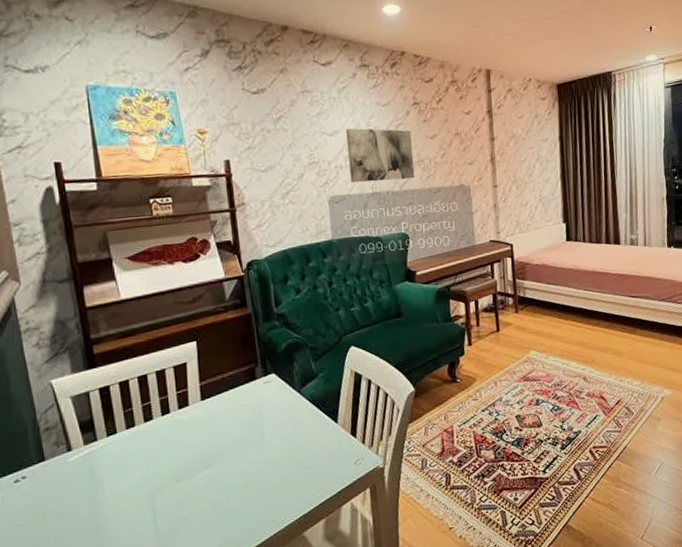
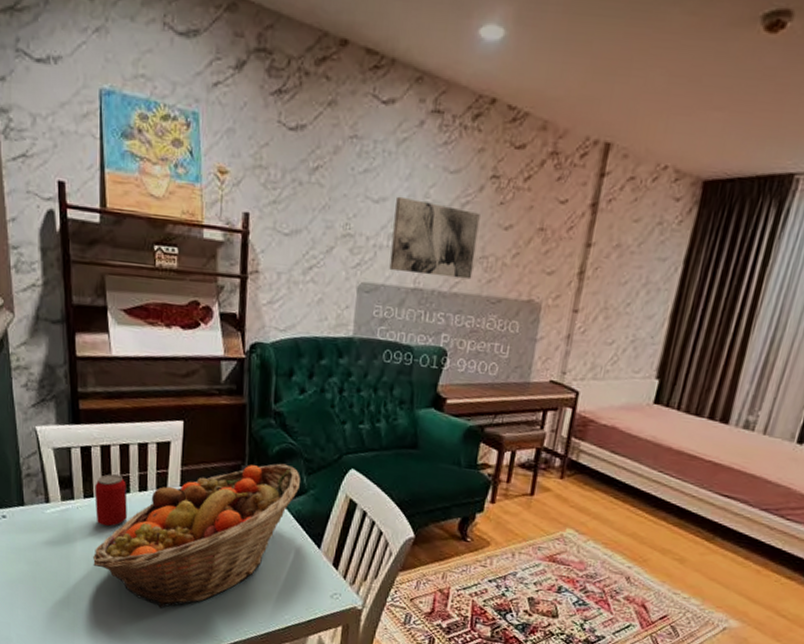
beverage can: none [117,405,153,458] -> present [95,474,127,527]
fruit basket: none [123,356,310,523] -> present [93,463,300,608]

